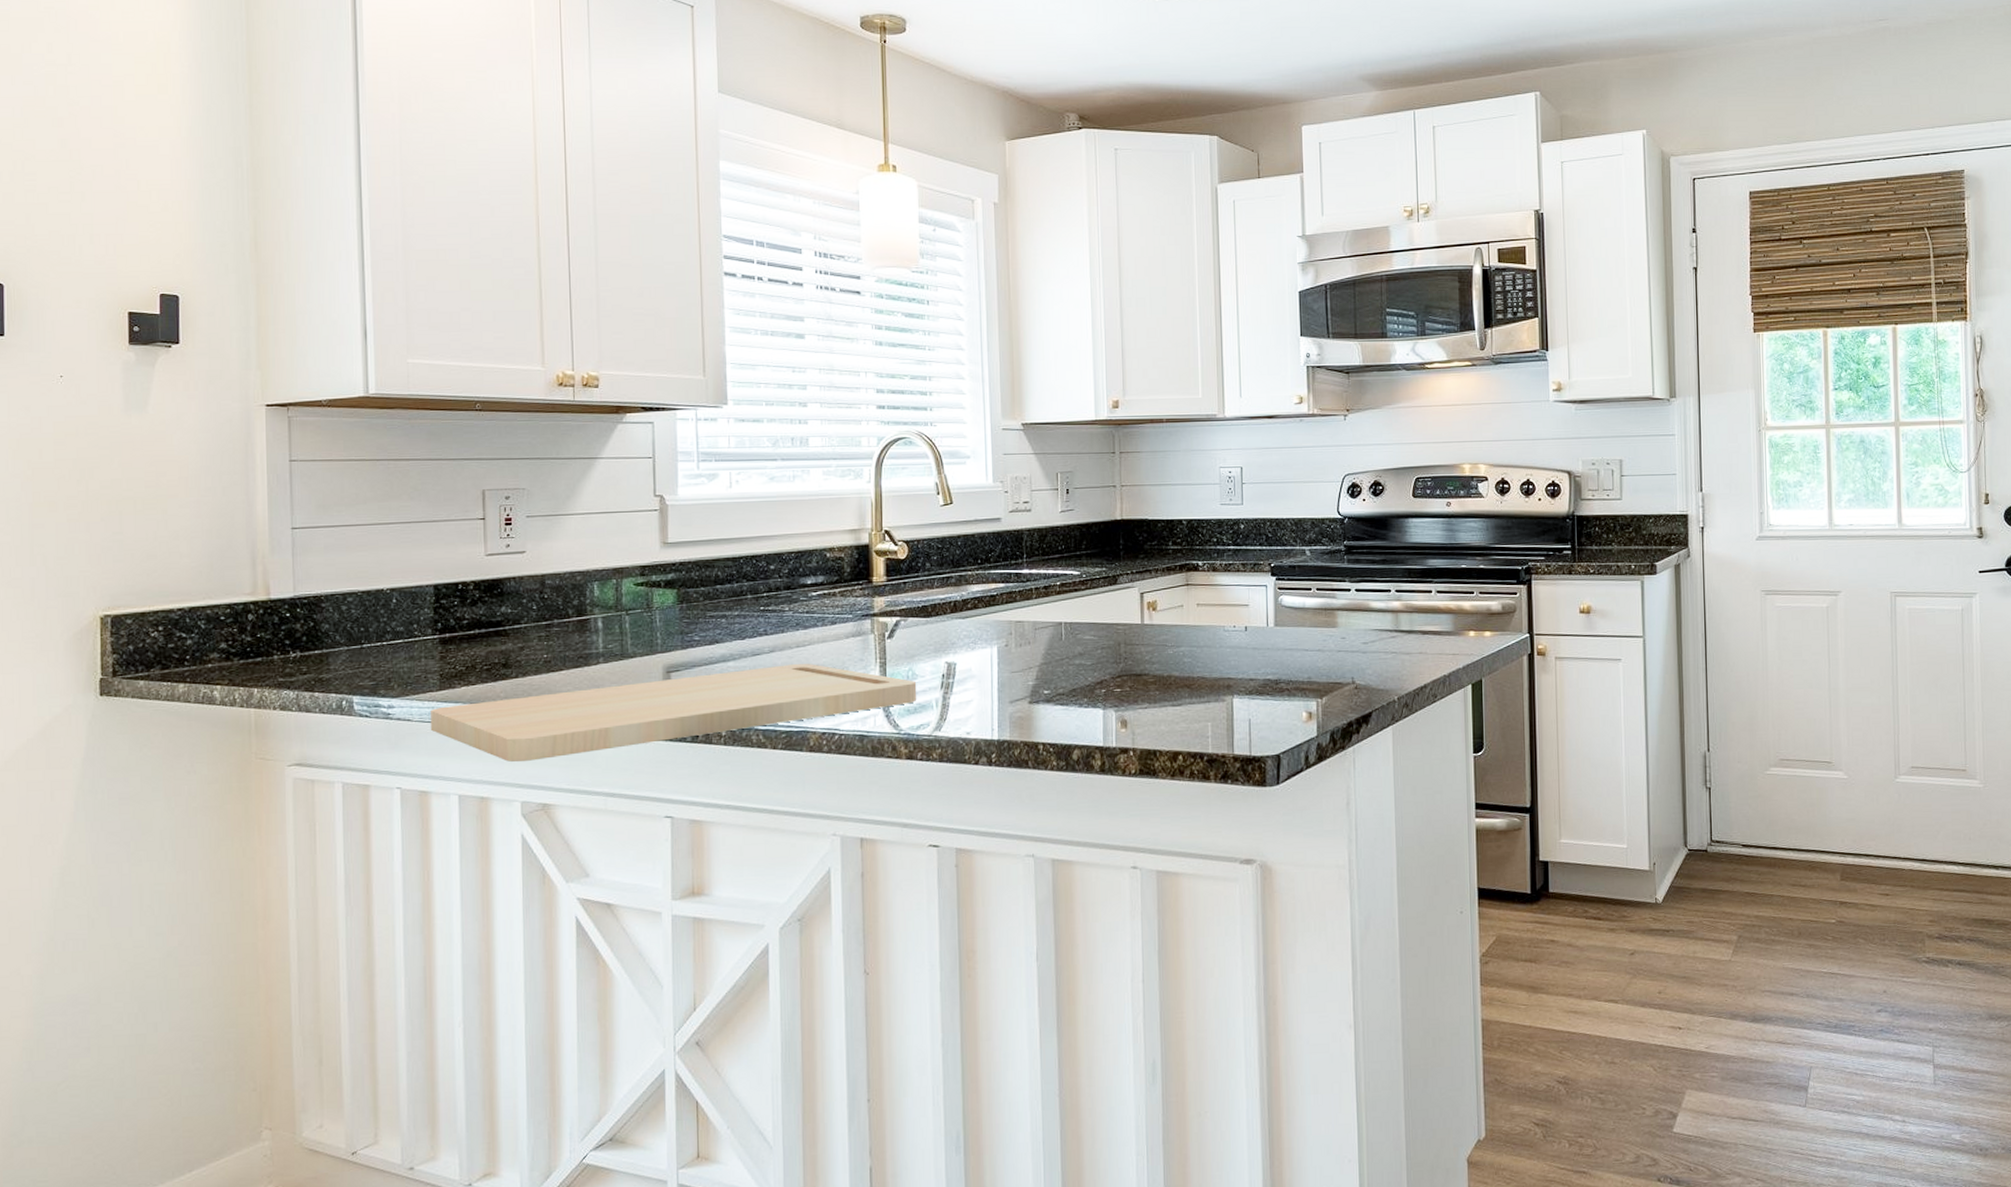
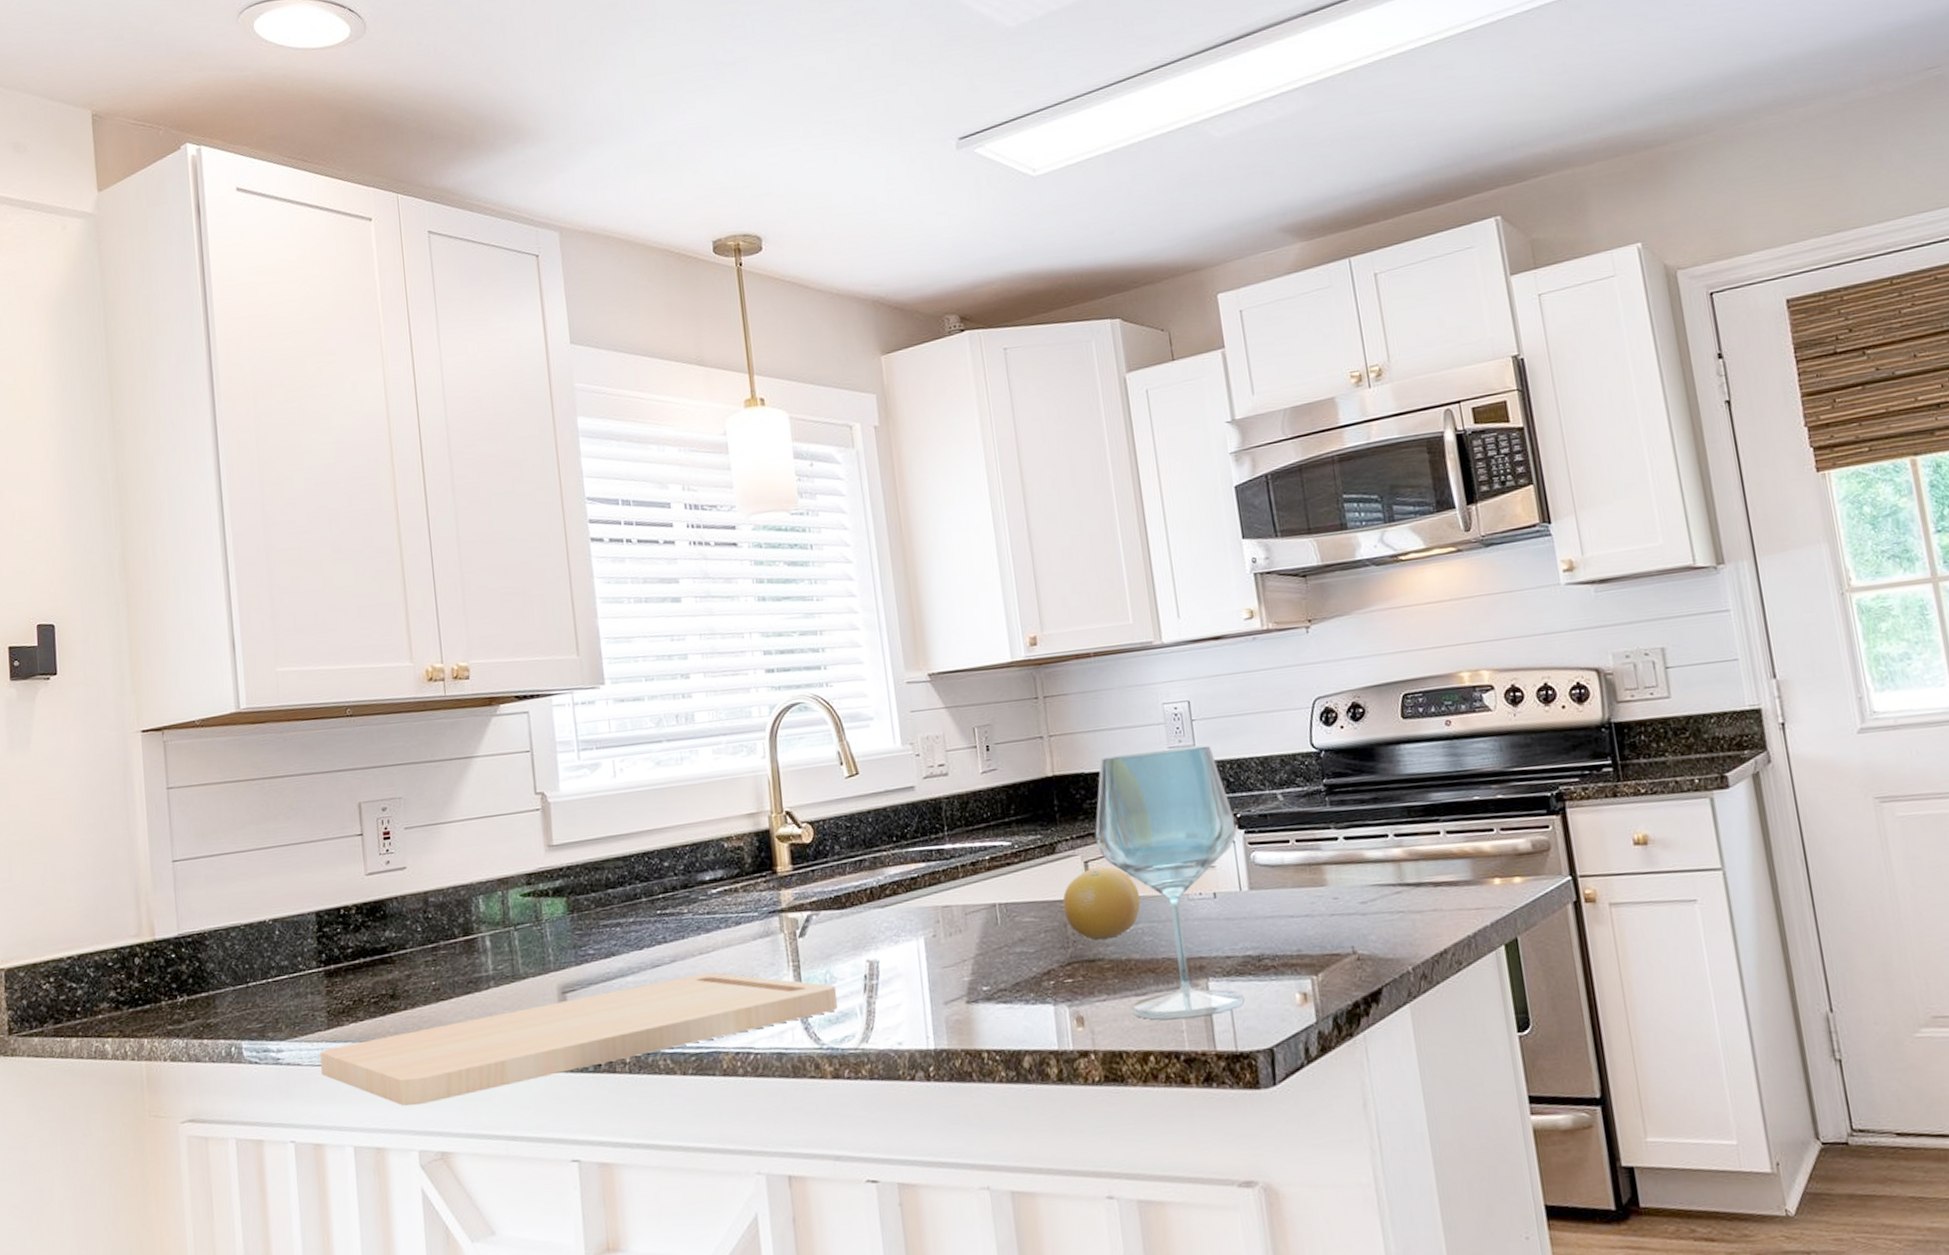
fruit: none [1119,599,1184,658] -> present [1062,867,1141,940]
wine glass: none [1152,505,1270,727] -> present [1095,745,1244,1020]

